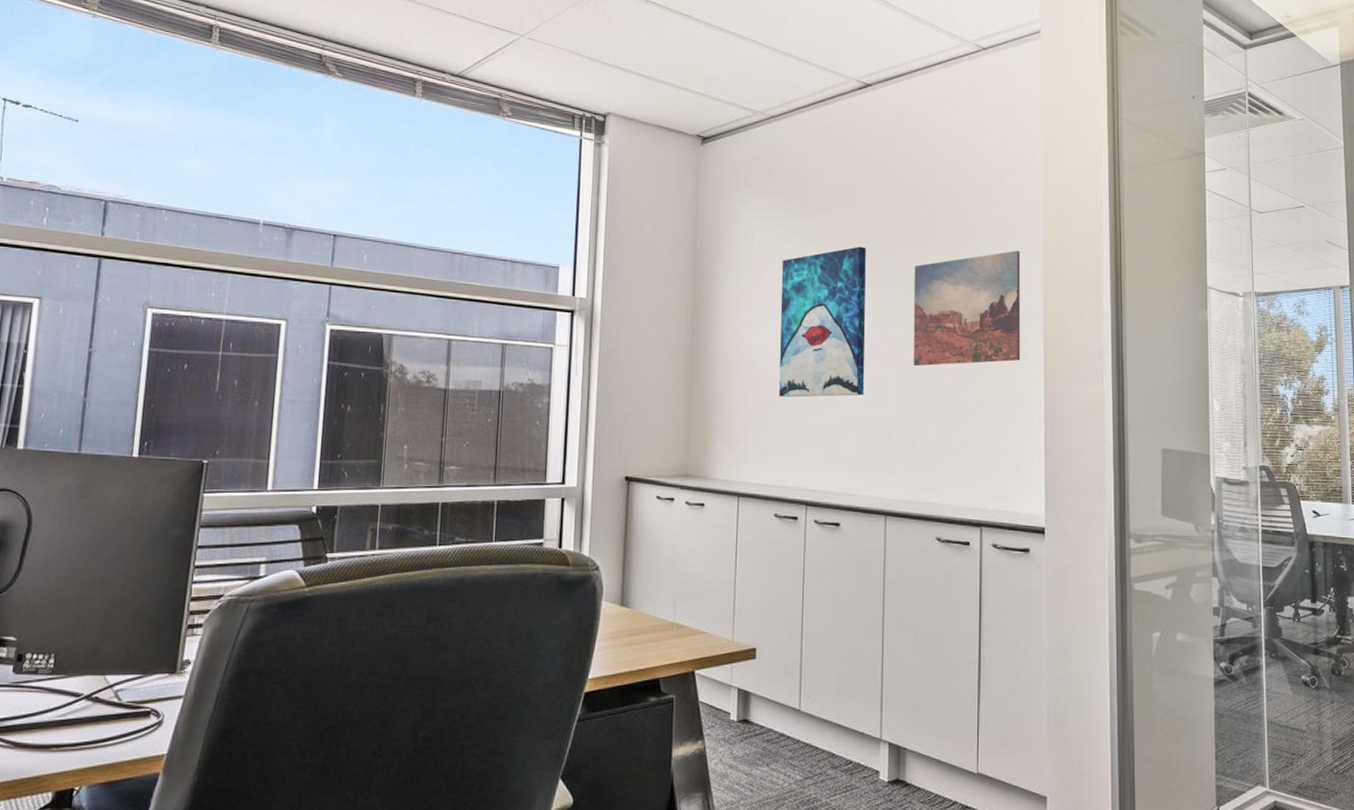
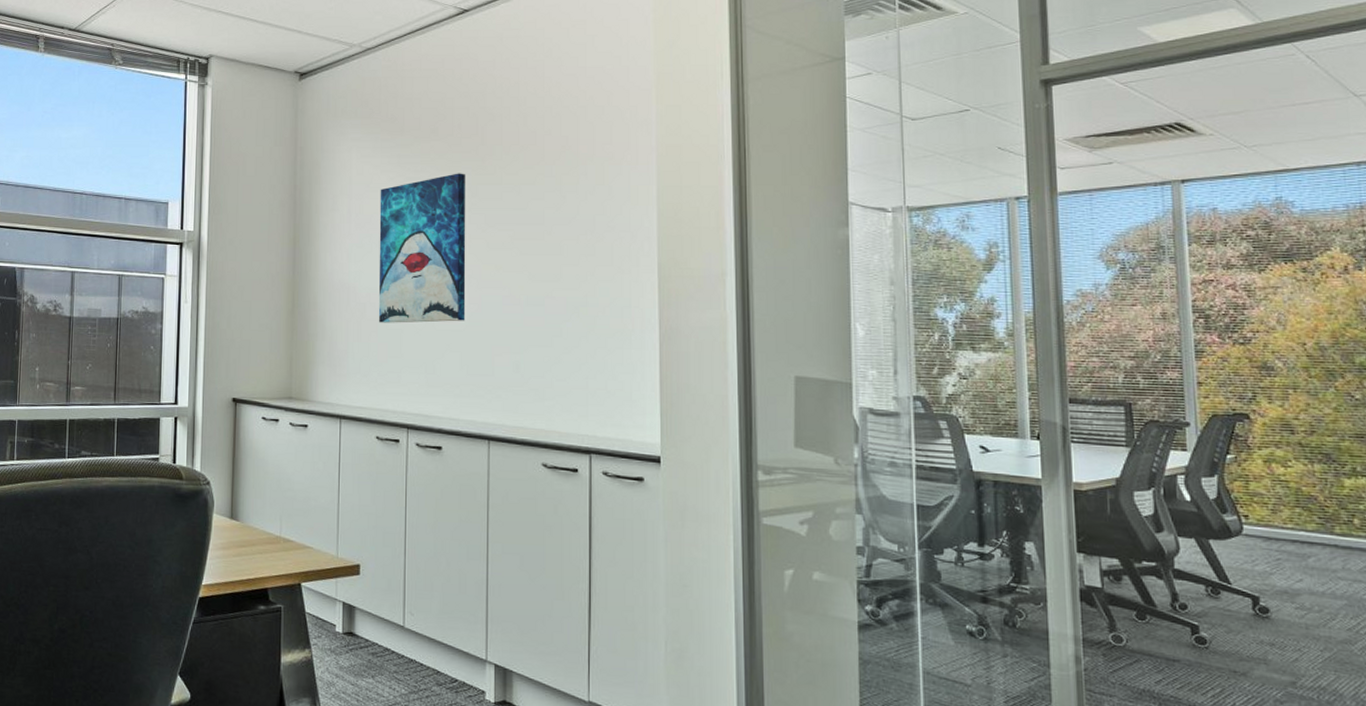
wall art: present [913,250,1021,367] -> none [516,170,633,292]

